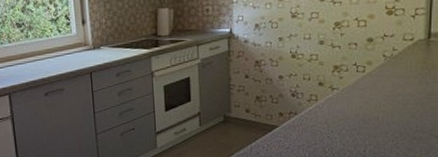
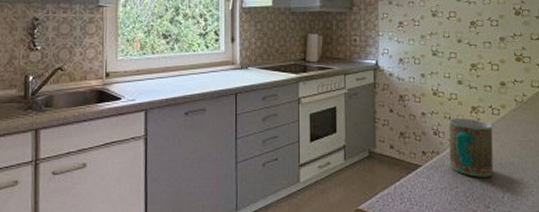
mug: none [307,78,357,134] -> present [448,118,494,177]

